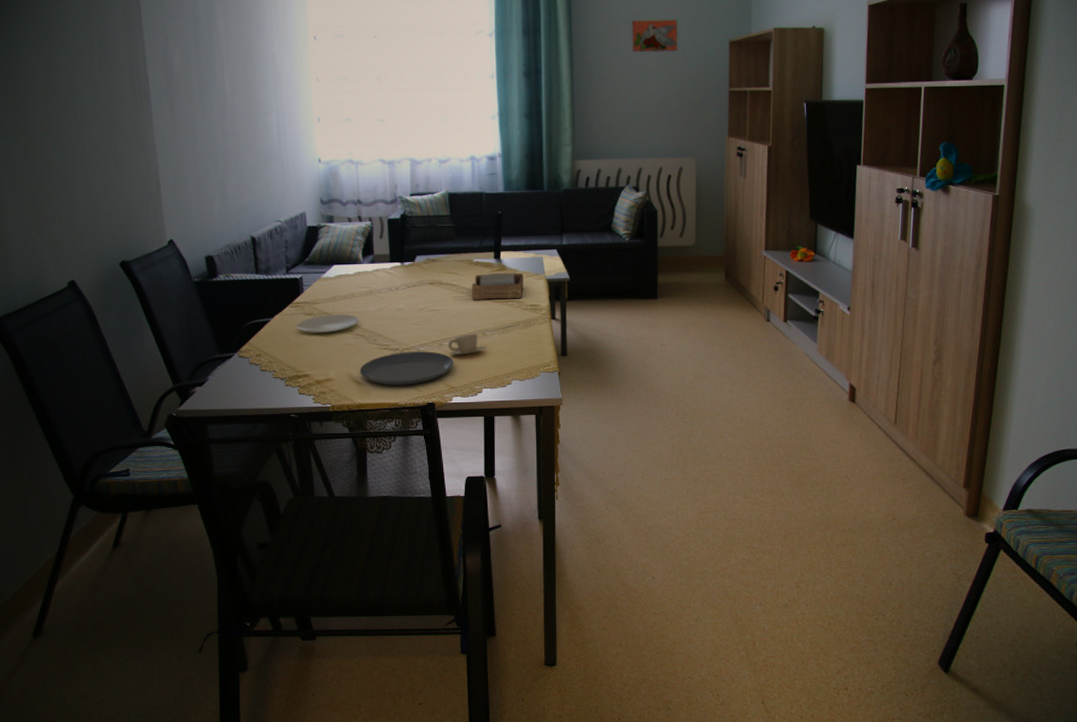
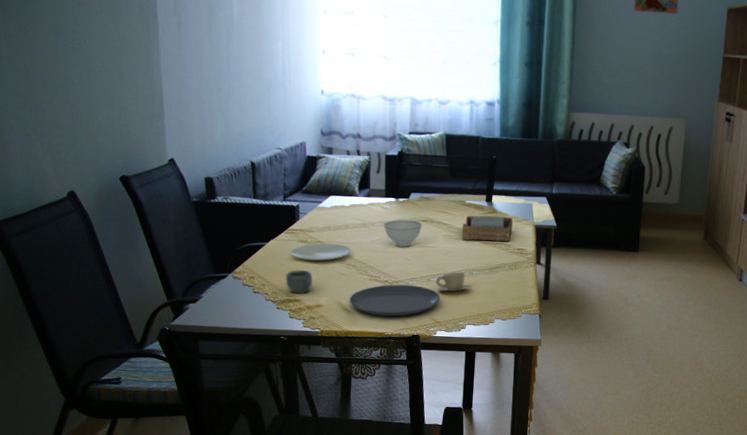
cup: none [293,344,321,369] -> present [285,270,313,294]
bowl: none [390,283,430,312] -> present [383,219,422,247]

